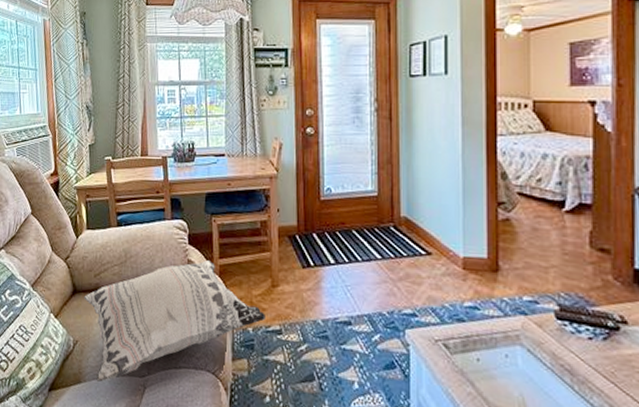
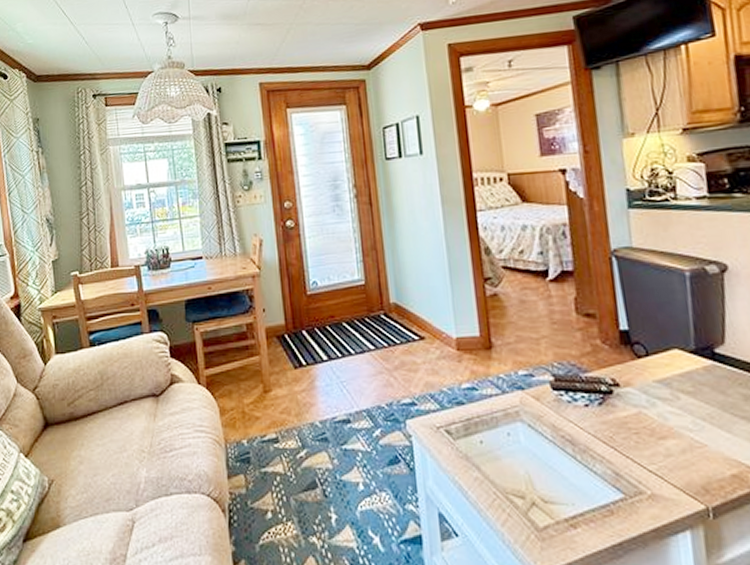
decorative pillow: present [84,260,265,382] -> none [58,372,260,523]

